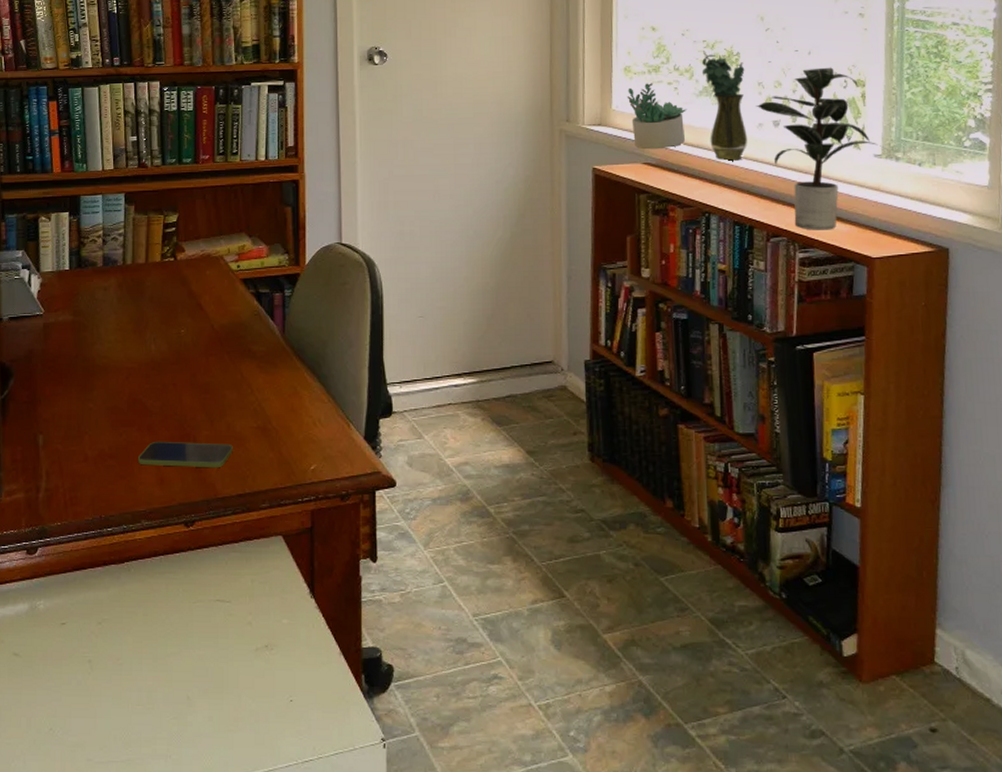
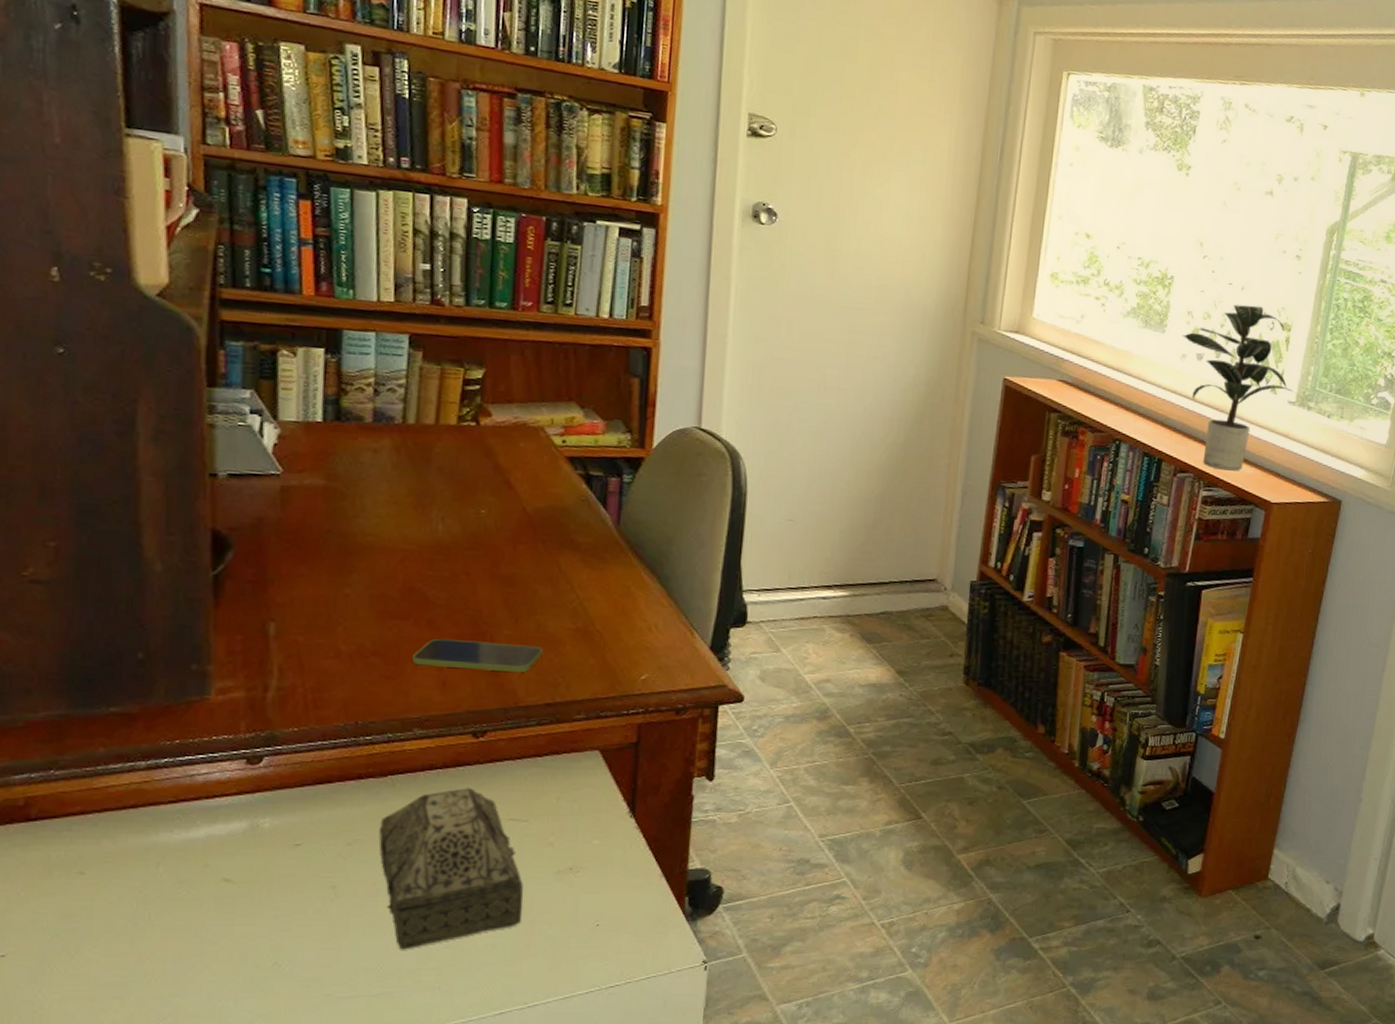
decorative box: none [120,571,231,720] -> present [378,787,523,950]
succulent plant: present [627,83,687,150] -> none [1050,294,1112,368]
vase: present [701,52,747,161] -> none [1130,270,1177,390]

